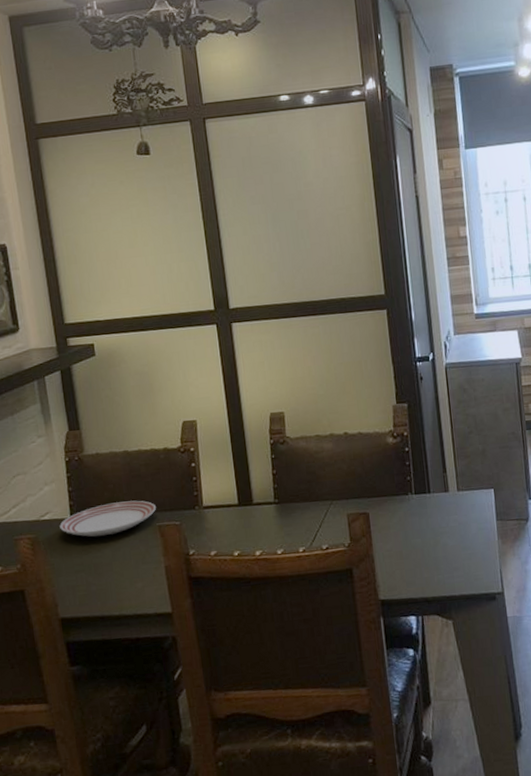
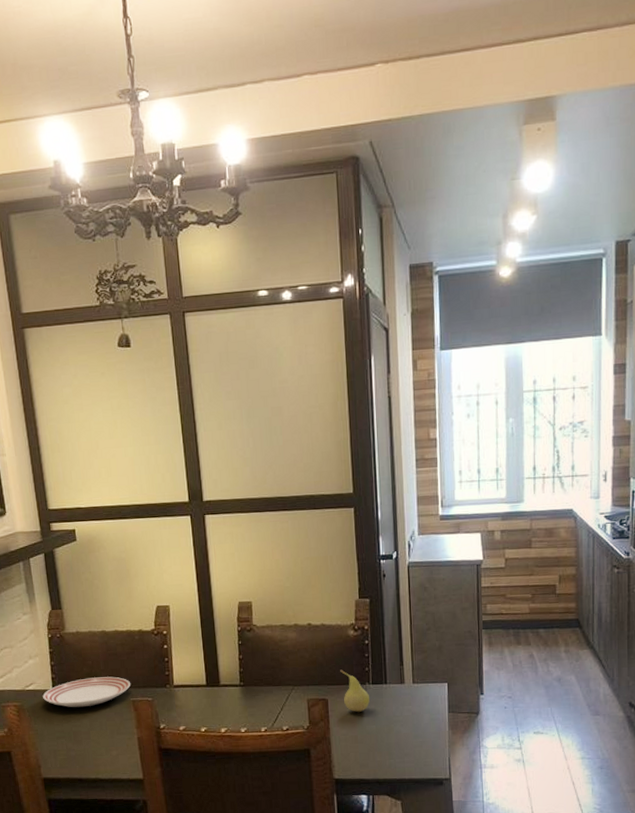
fruit: none [380,480,413,525] -> present [340,669,370,712]

